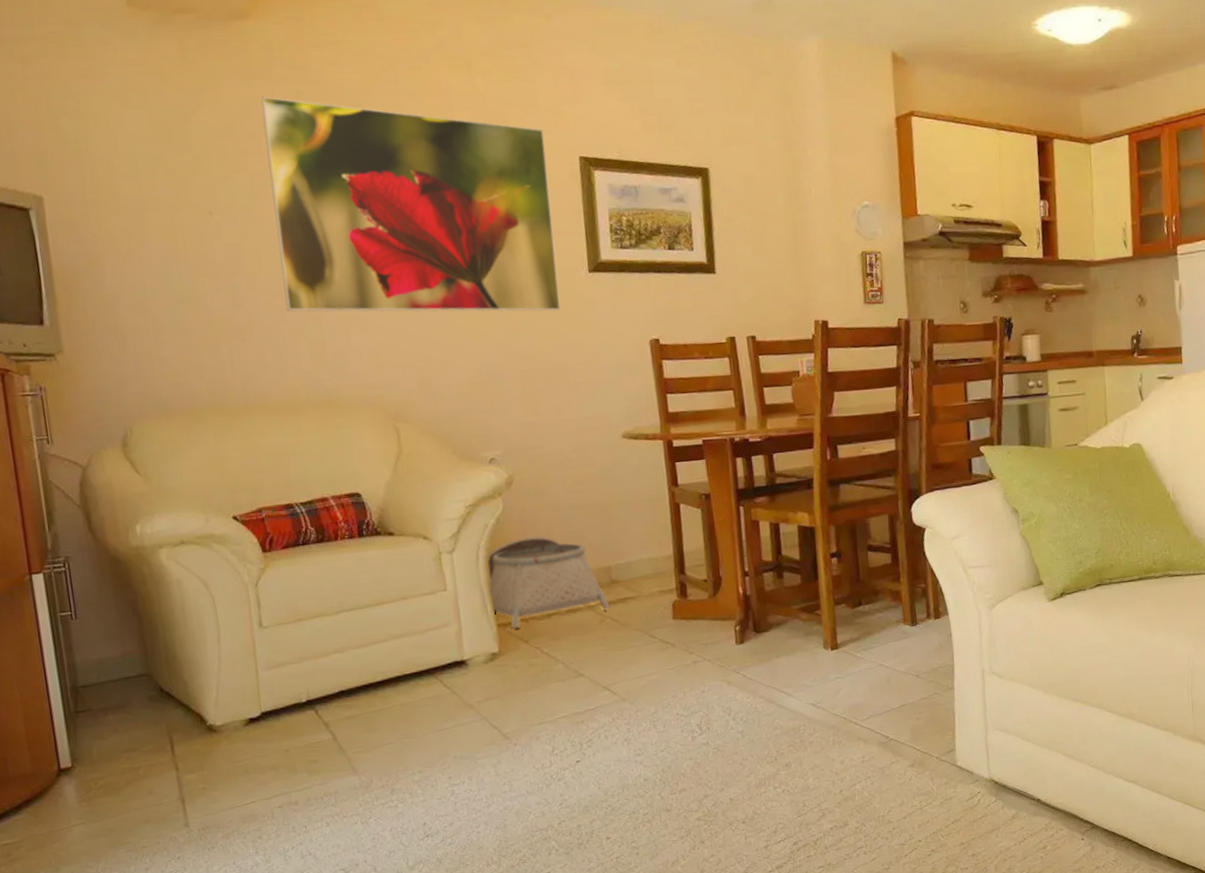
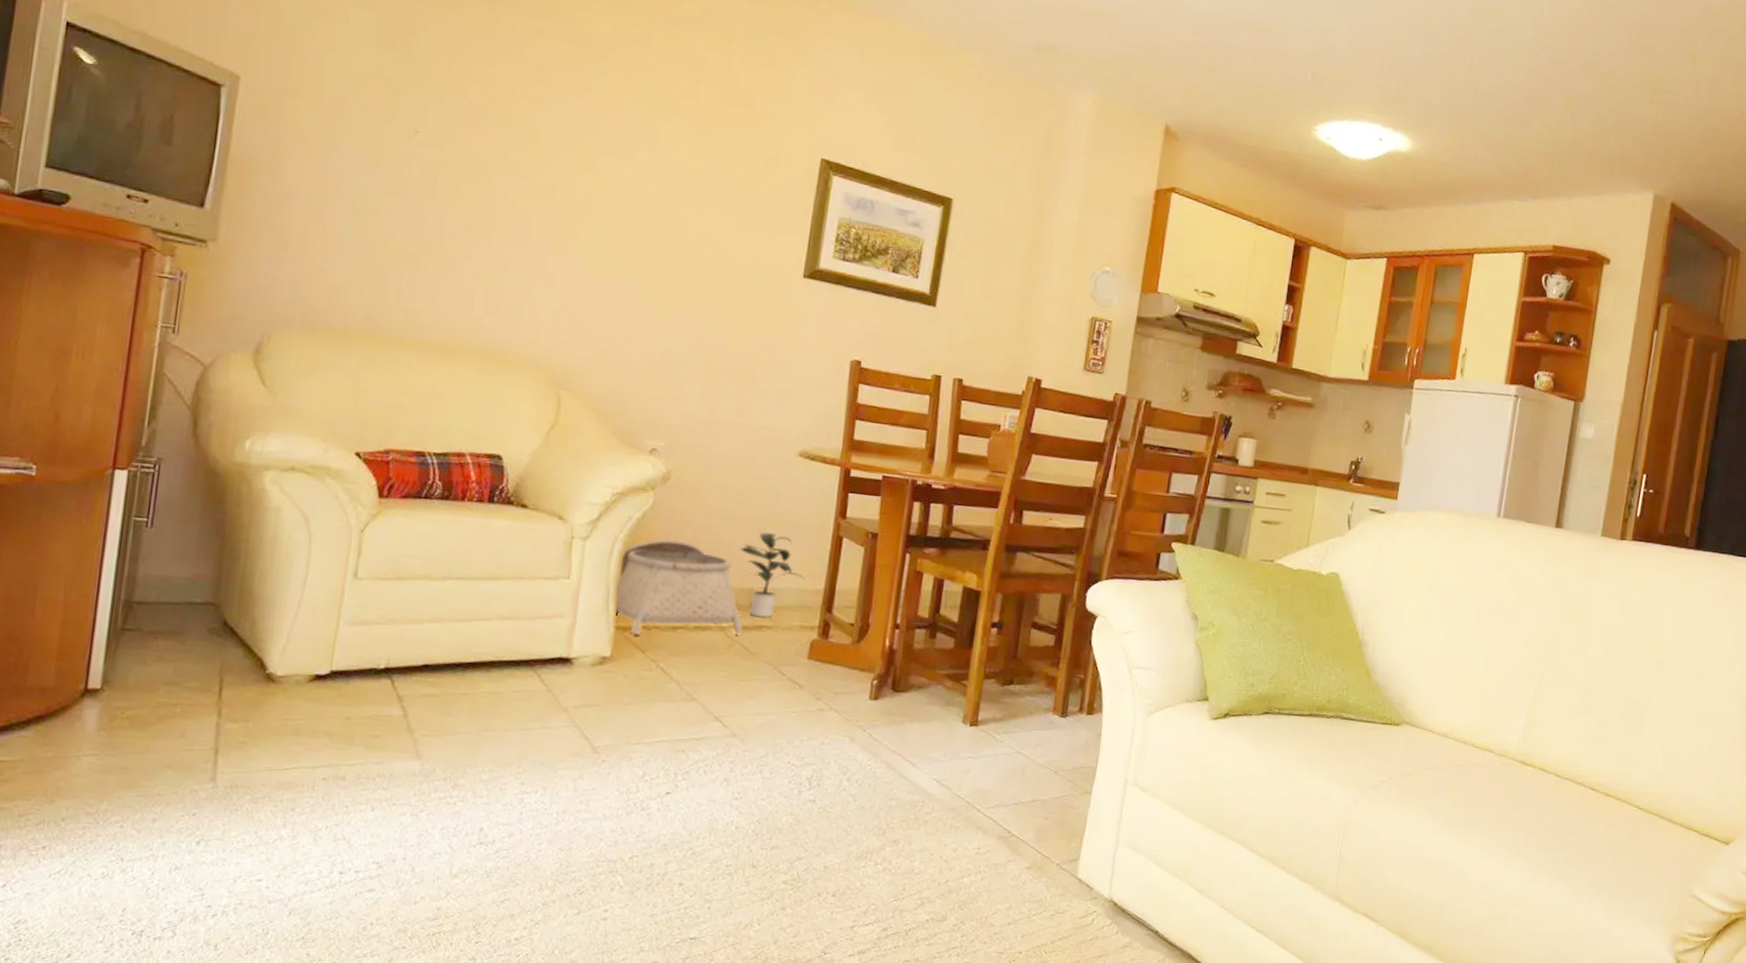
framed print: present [261,96,561,312] -> none [472,26,791,310]
potted plant: none [590,513,654,592] -> present [740,532,805,618]

